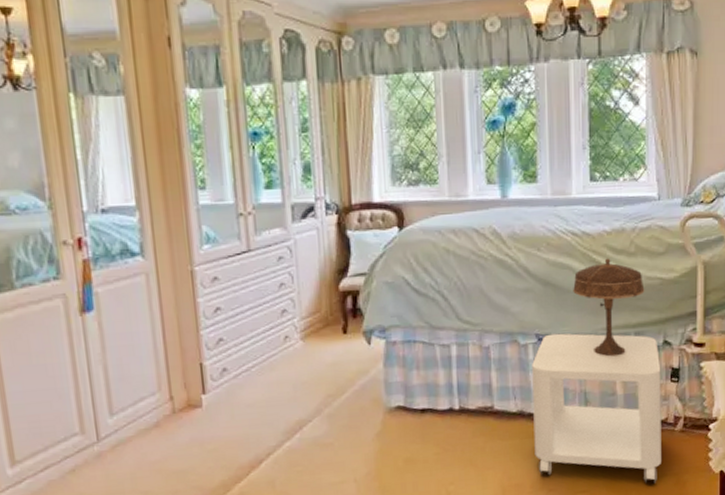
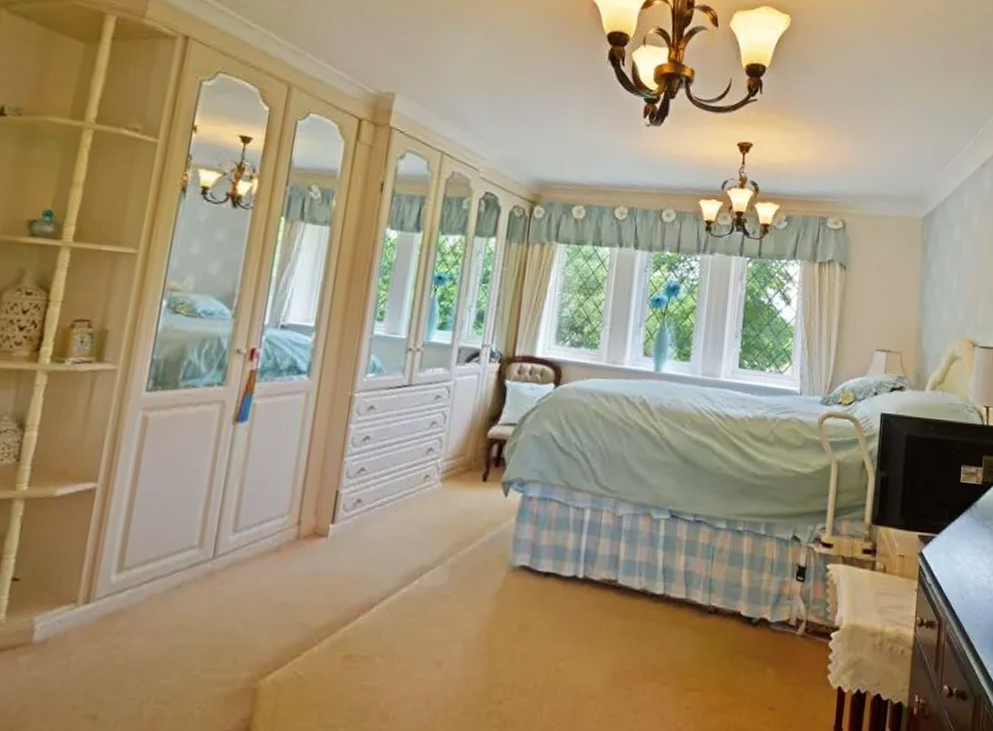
side table: present [532,333,661,483] -> none [651,512,788,691]
table lamp: present [573,258,645,357] -> none [710,443,780,545]

